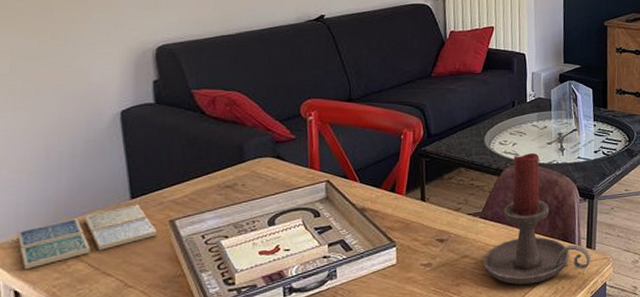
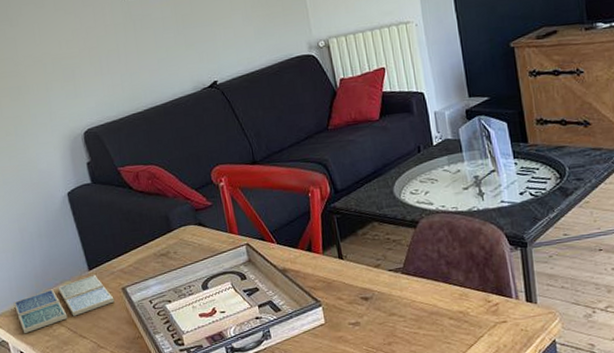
candle holder: present [483,153,591,285] -> none [412,200,534,343]

